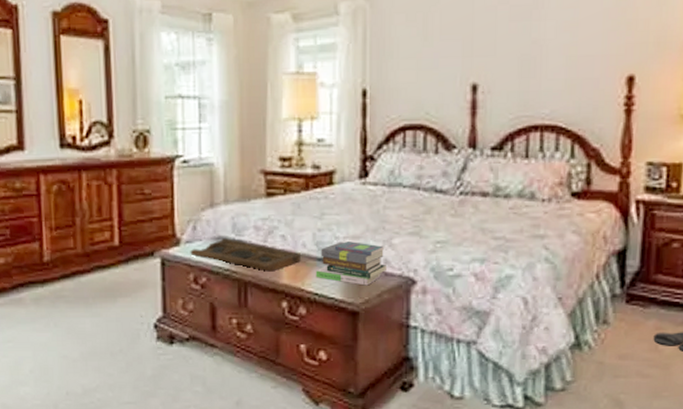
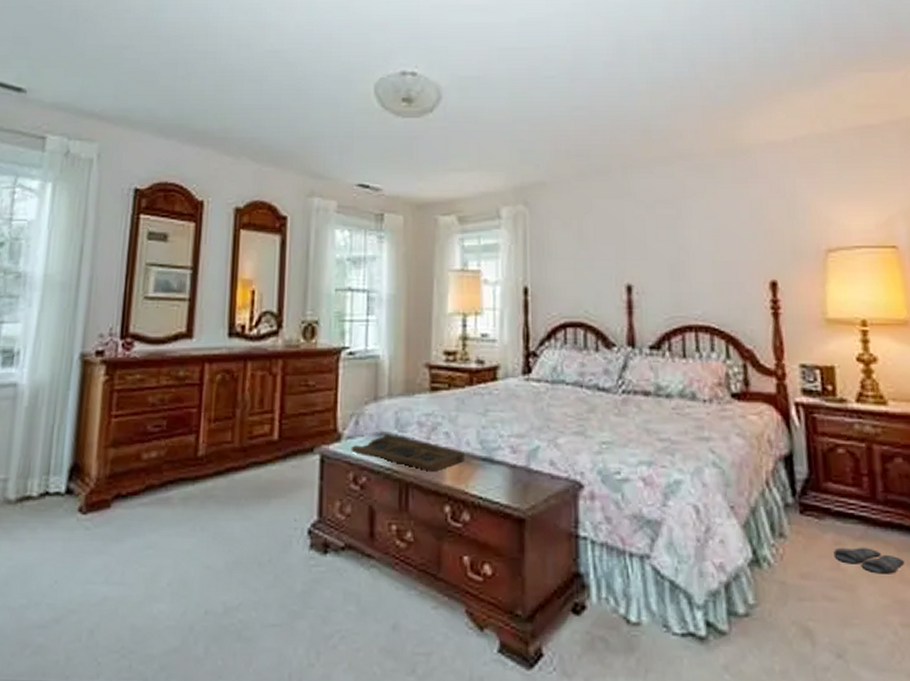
books: present [315,241,386,286] -> none [479,440,552,489]

